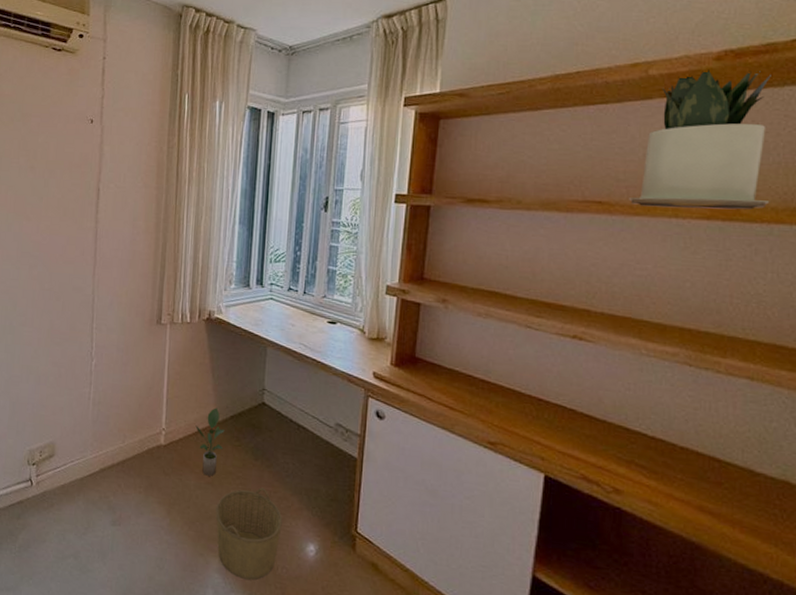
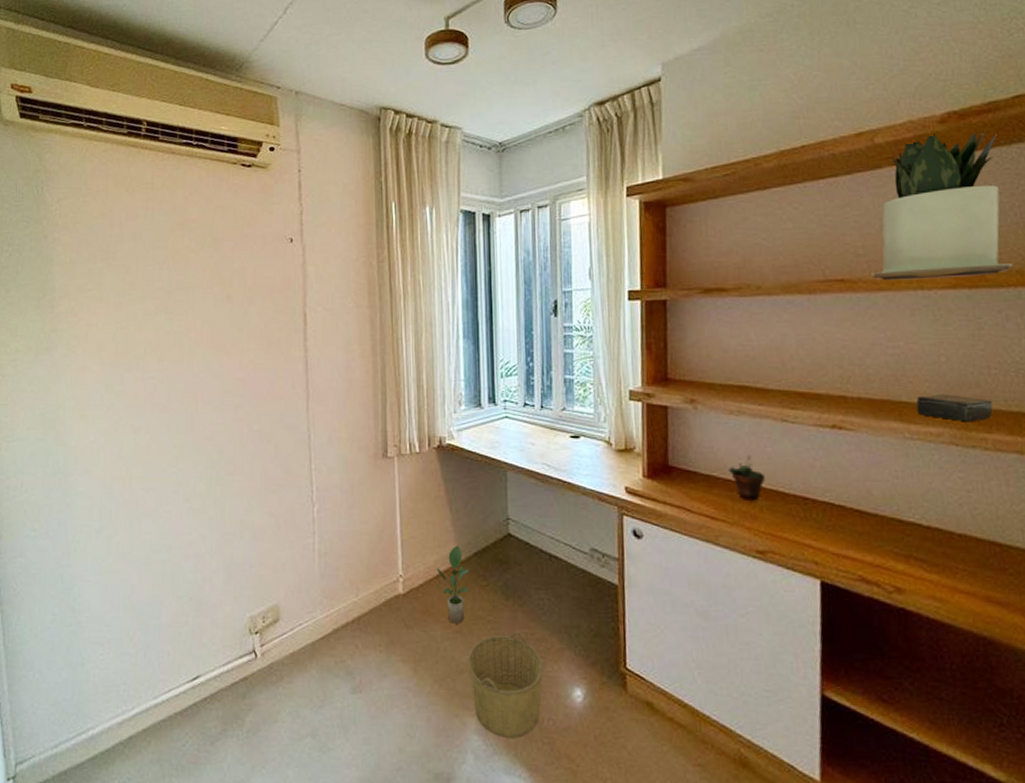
succulent plant: none [471,355,504,397] -> present [729,455,765,500]
decorative box: none [656,316,730,346] -> present [916,393,993,422]

